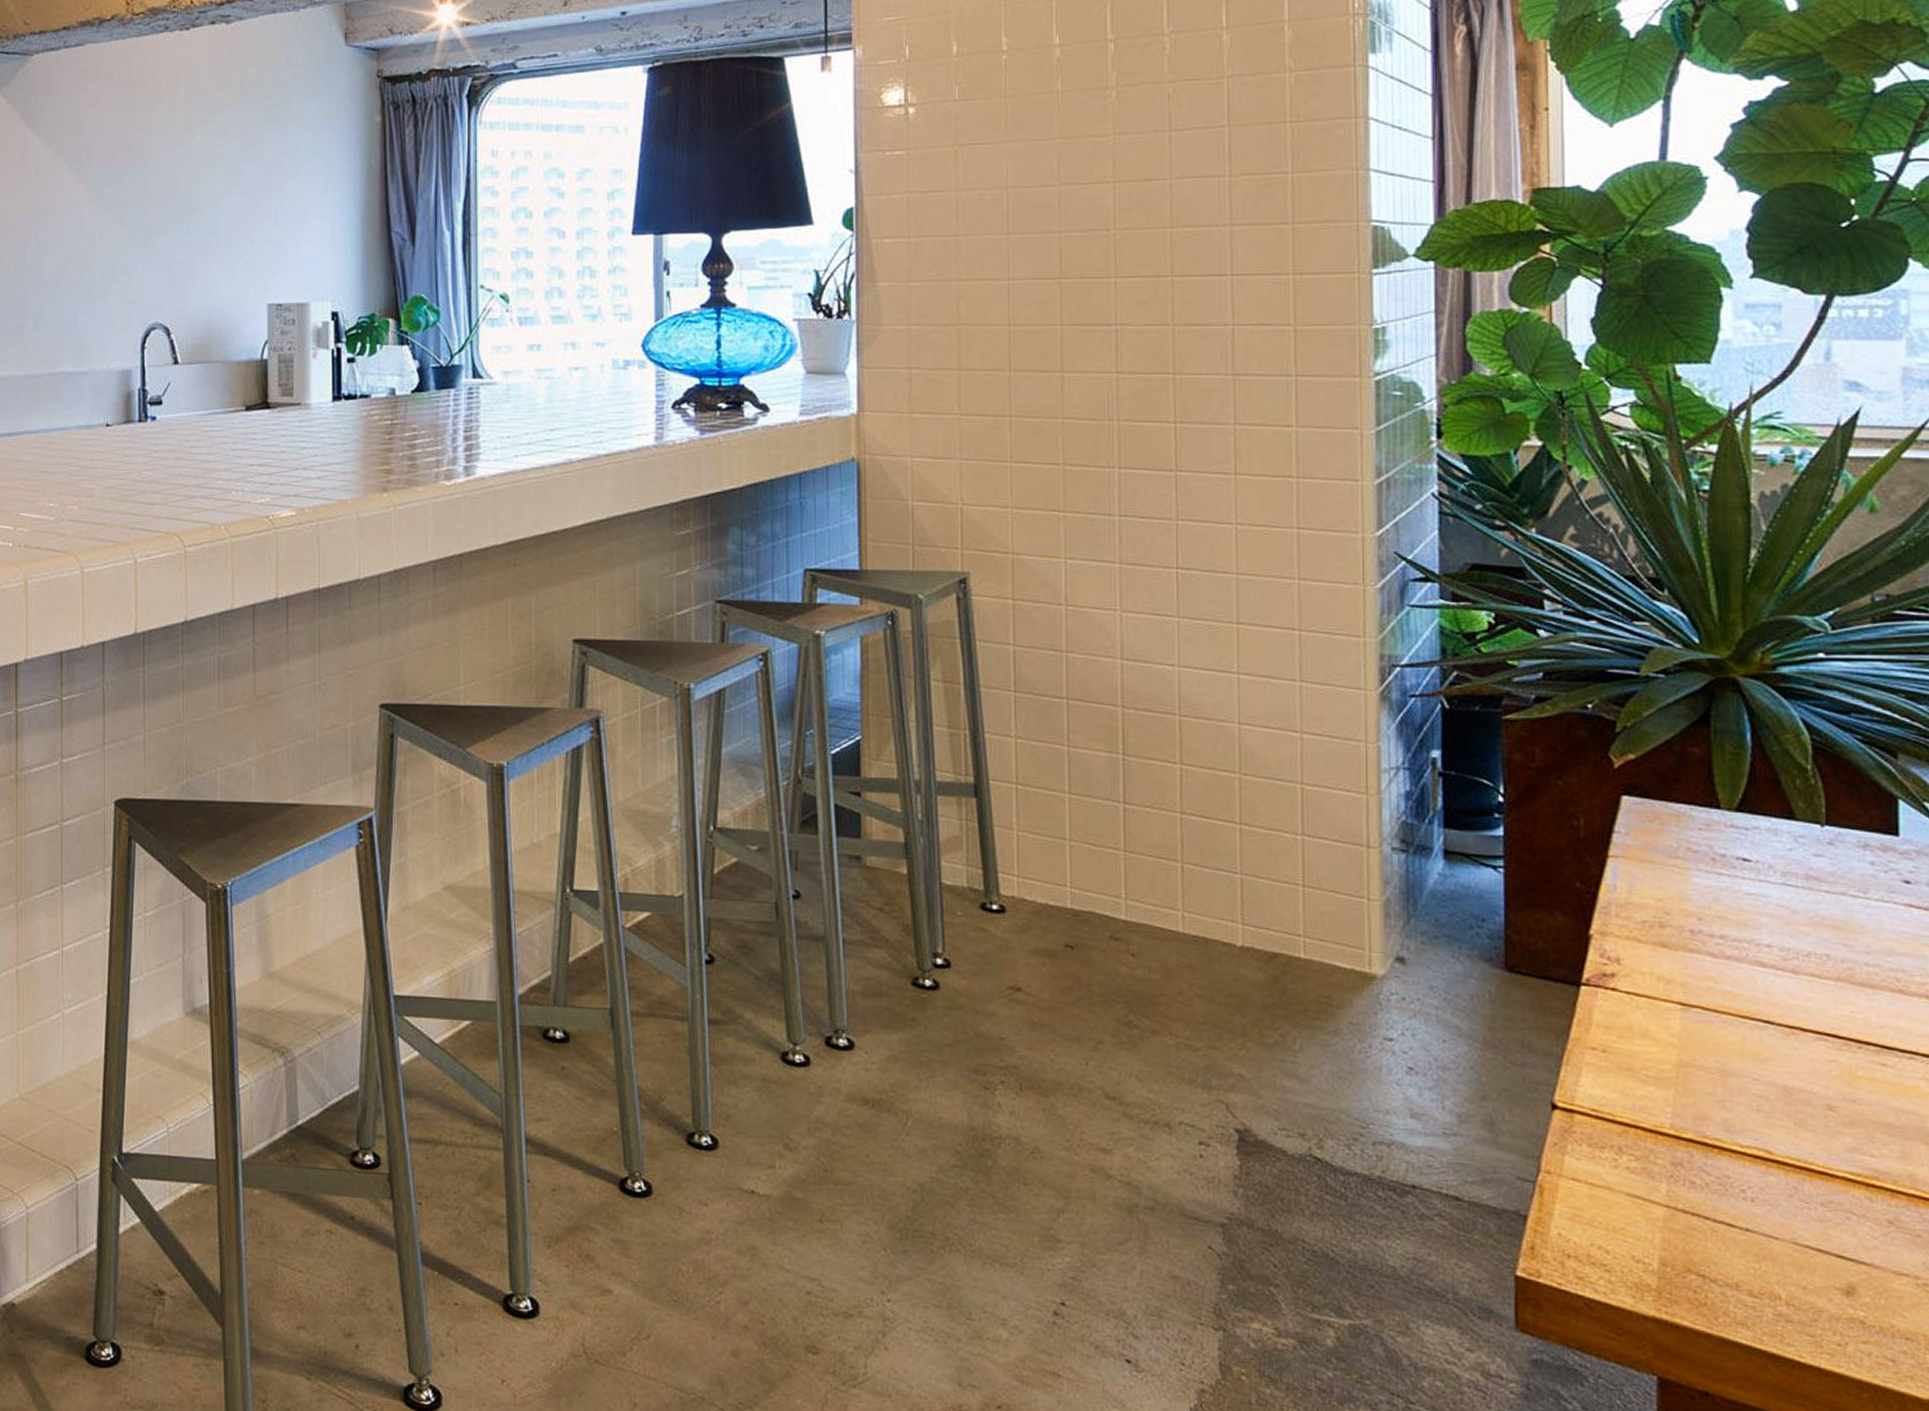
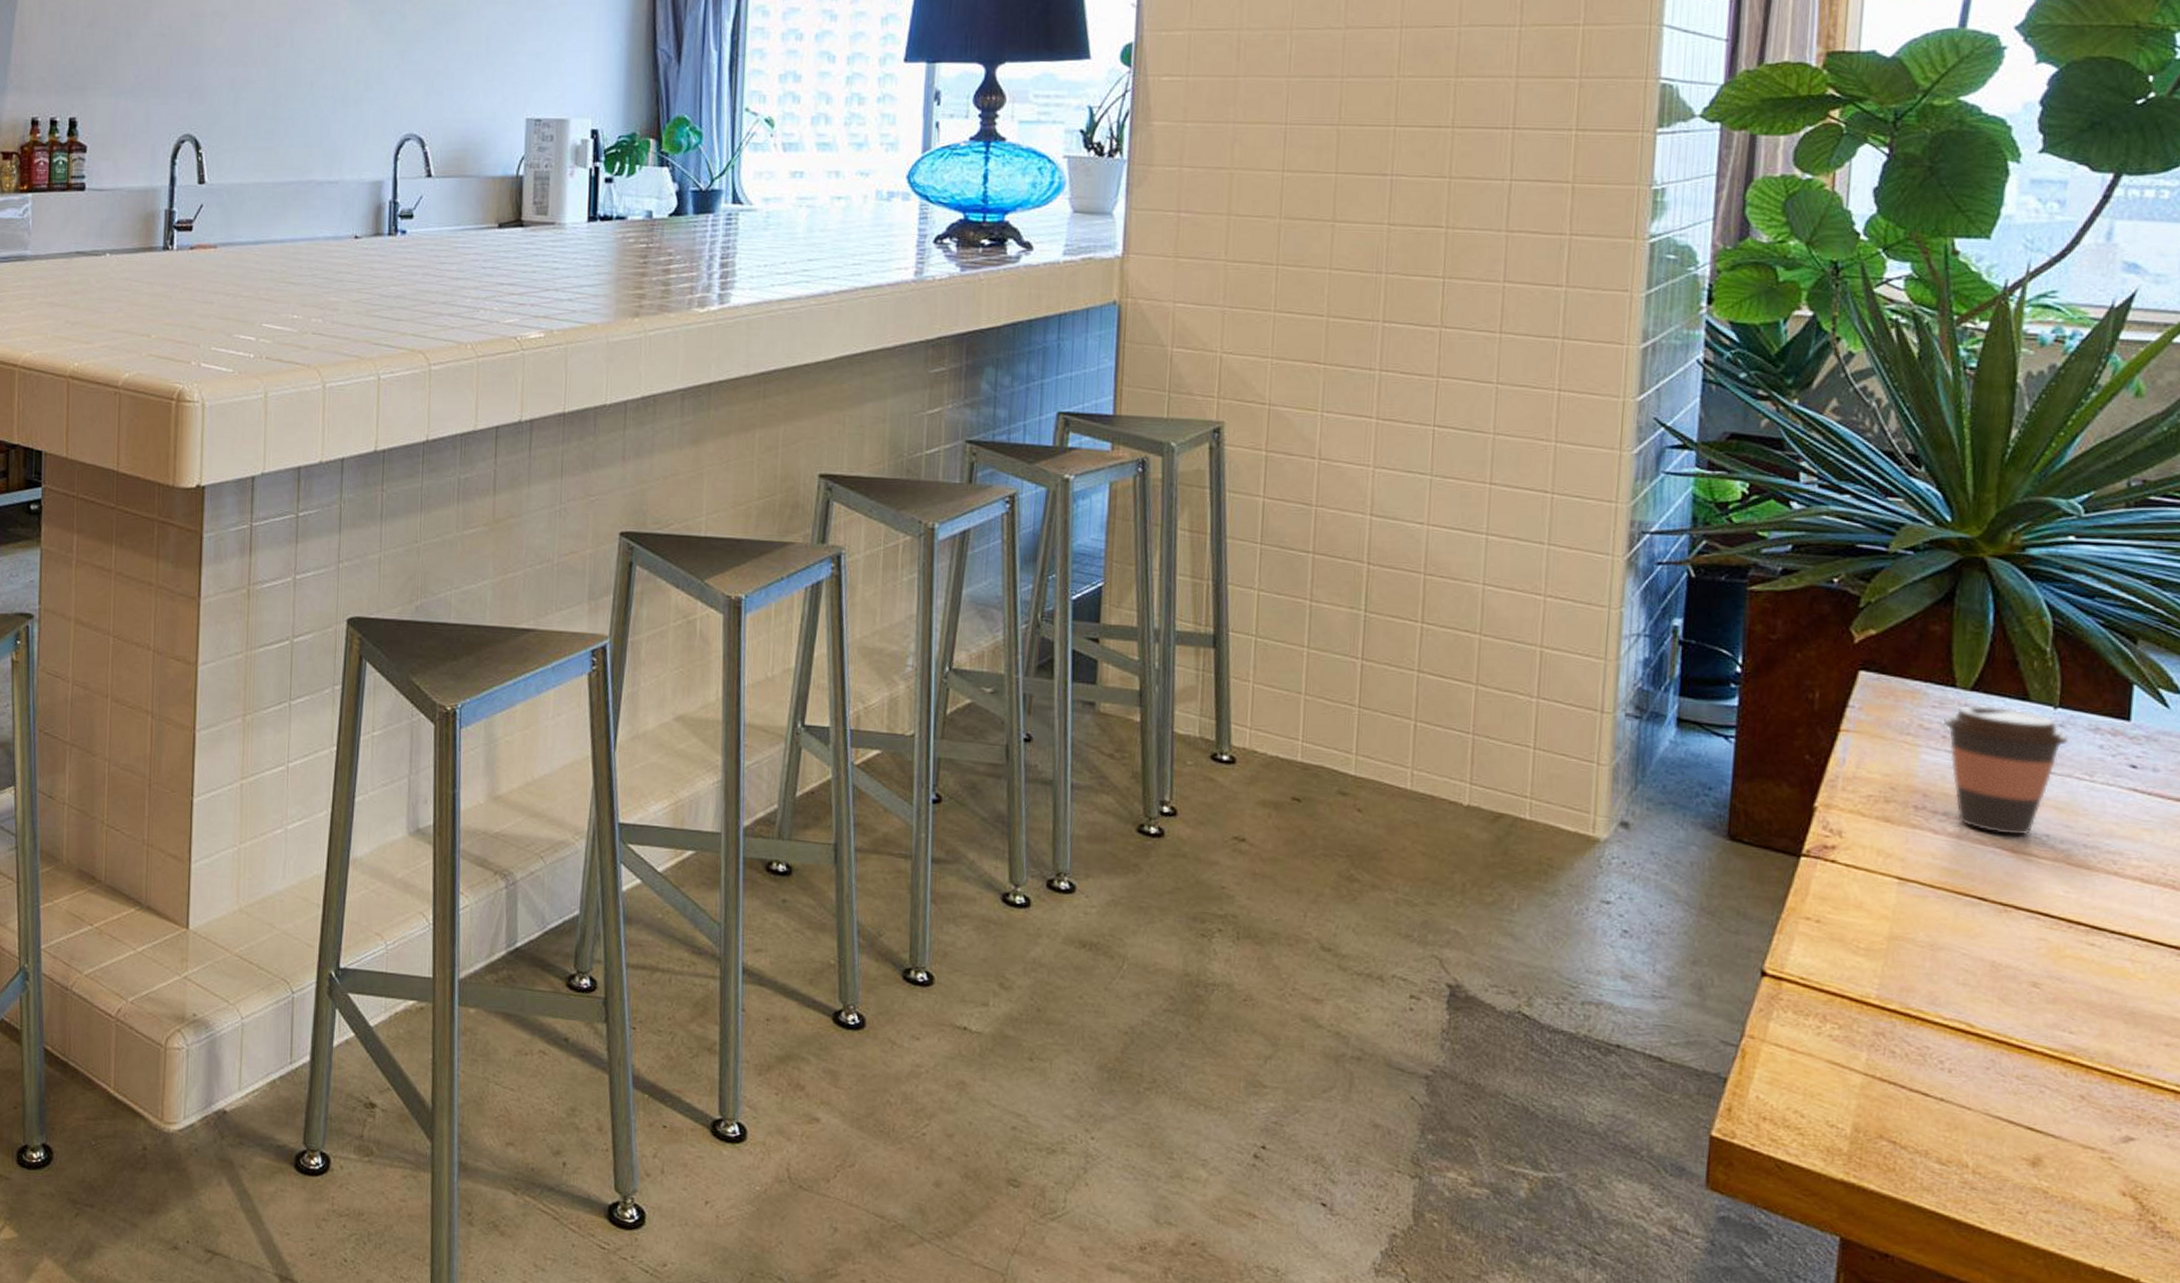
coffee cup: none [1710,826,1839,956] -> present [1942,705,2069,836]

